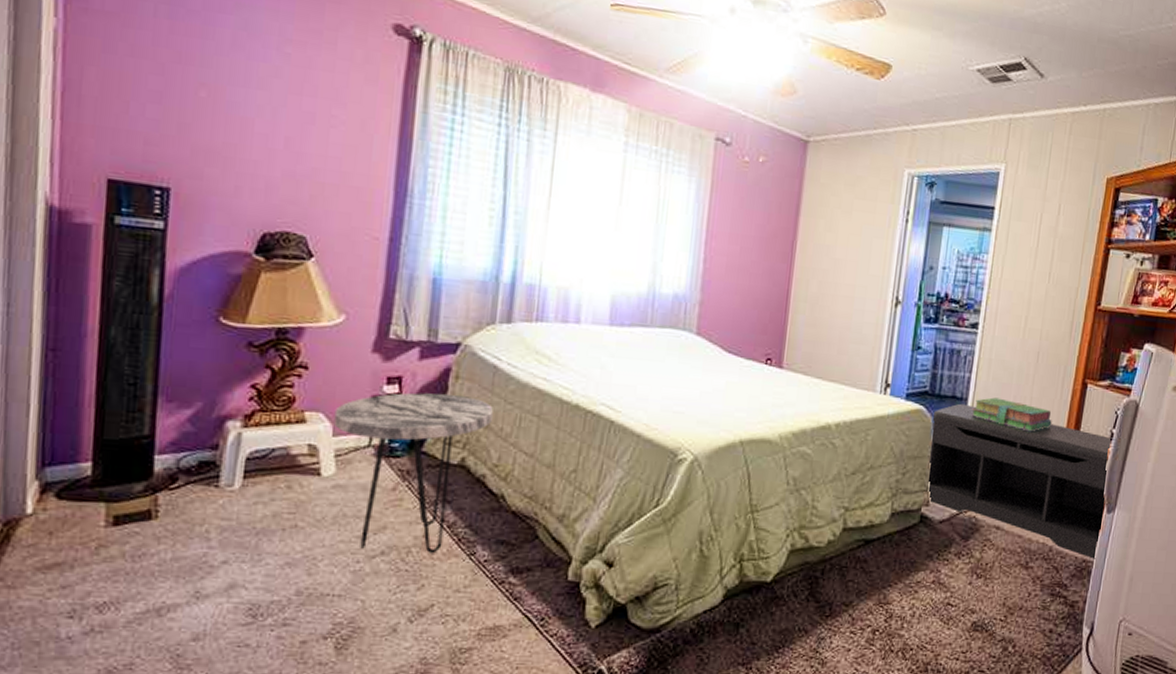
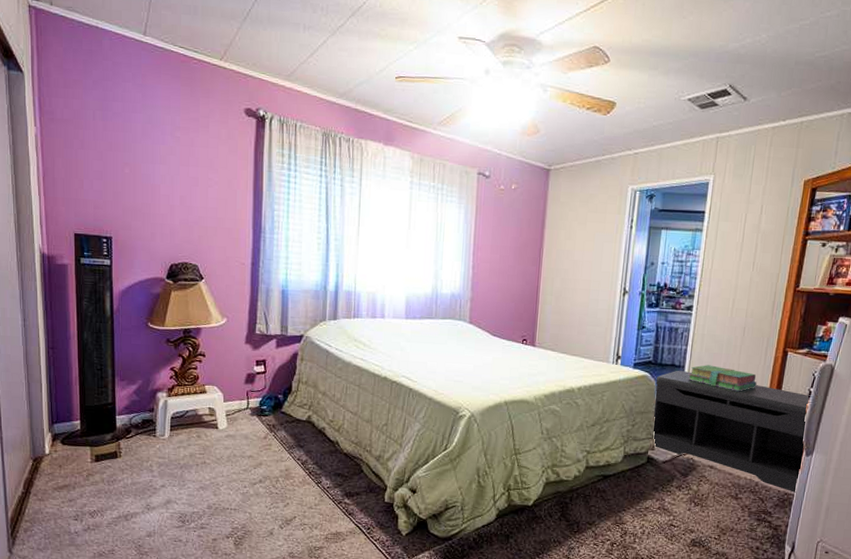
side table: present [333,392,493,554] -> none [224,371,328,482]

